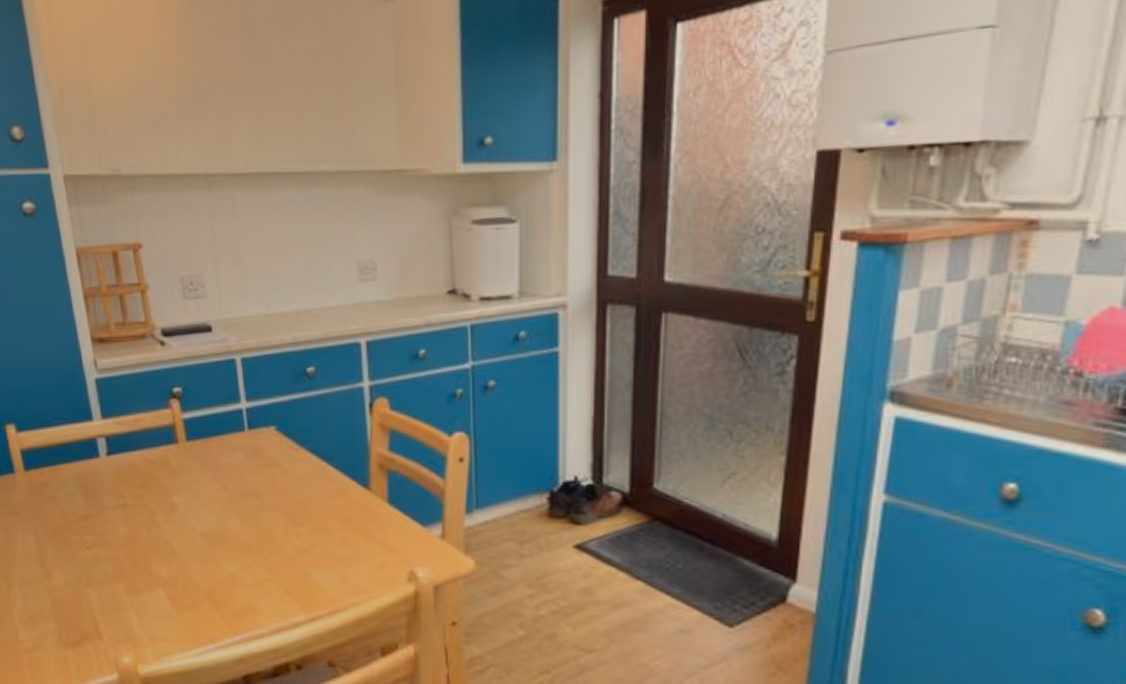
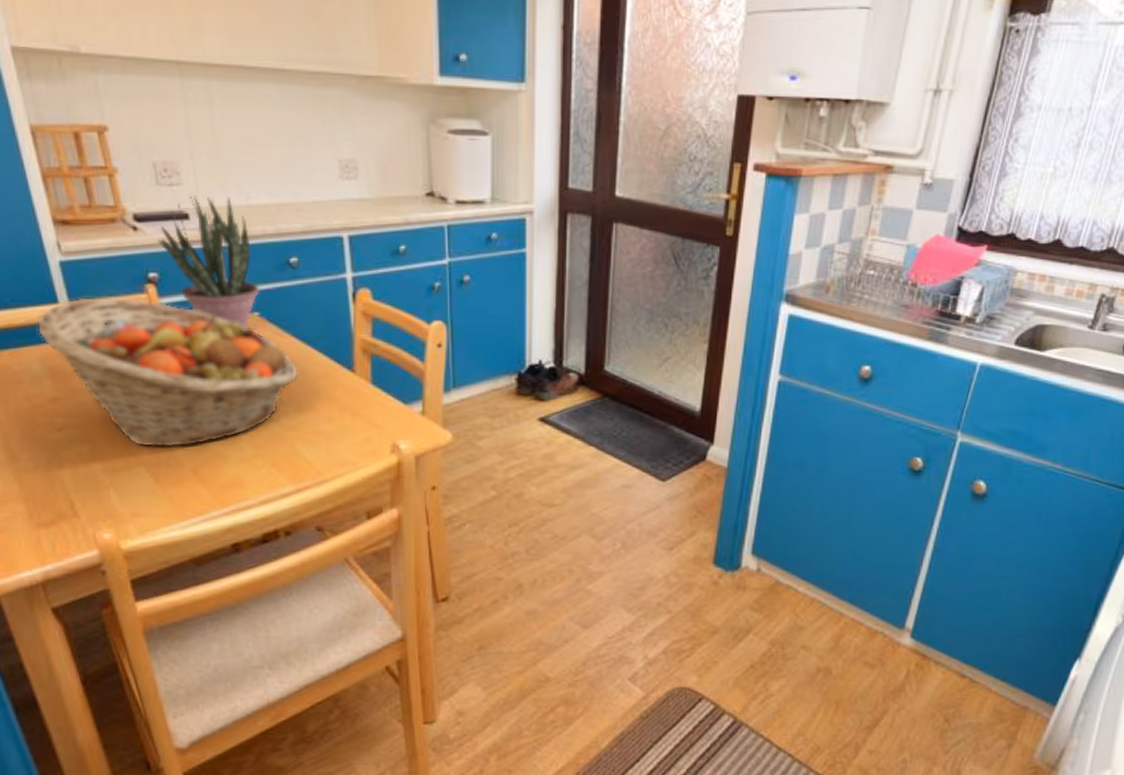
fruit basket: none [74,413,313,569] -> present [37,296,298,447]
potted plant: none [182,306,276,442] -> present [157,194,259,328]

